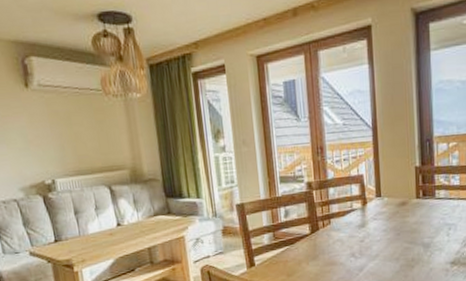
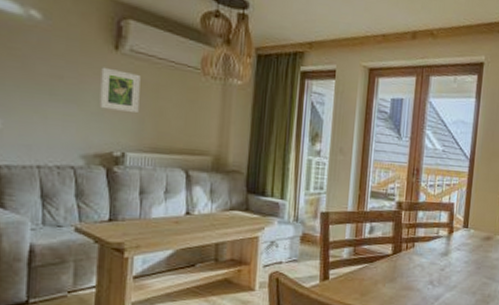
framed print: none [18,105,58,144] -> present [100,67,141,112]

